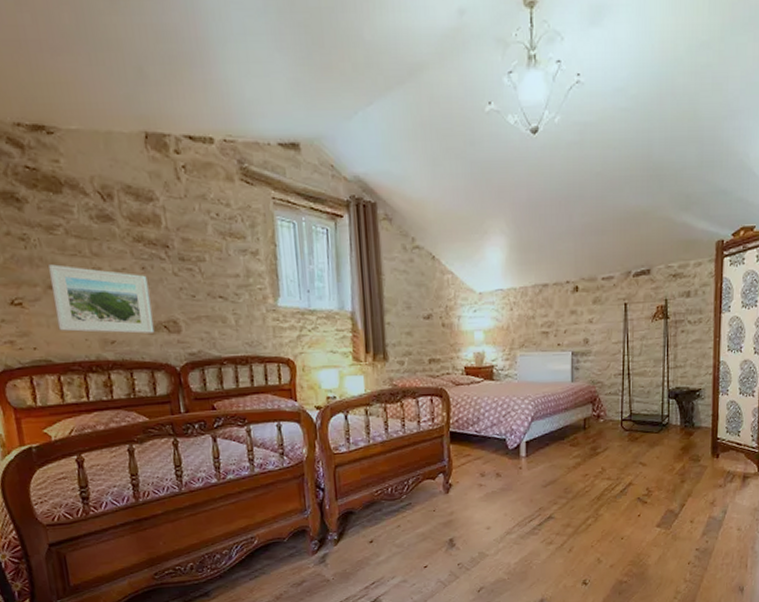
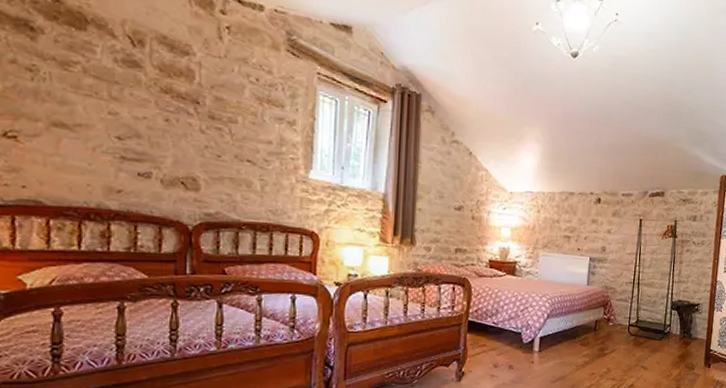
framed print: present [49,264,155,334] -> none [55,101,170,187]

